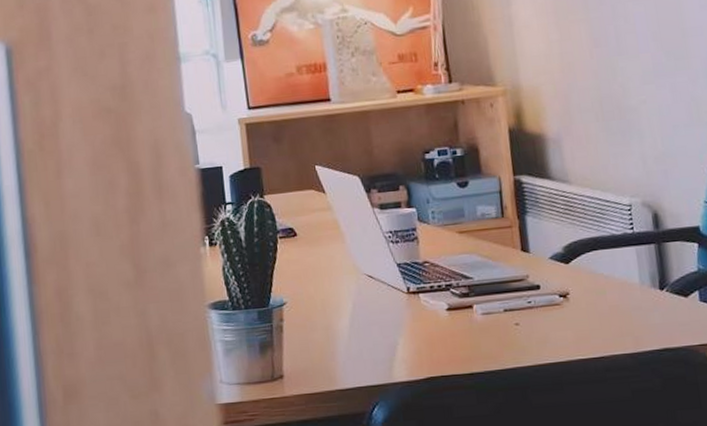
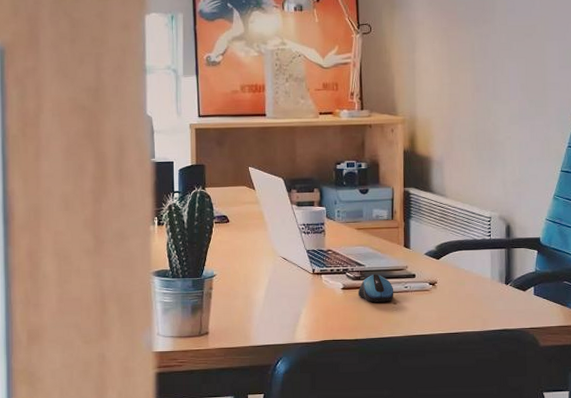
computer mouse: none [467,287,515,324] -> present [358,274,394,302]

